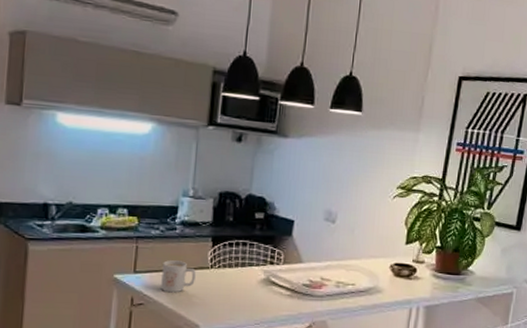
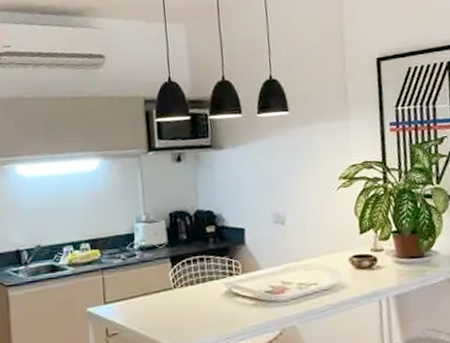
mug: present [161,260,196,293] -> none [129,285,162,319]

